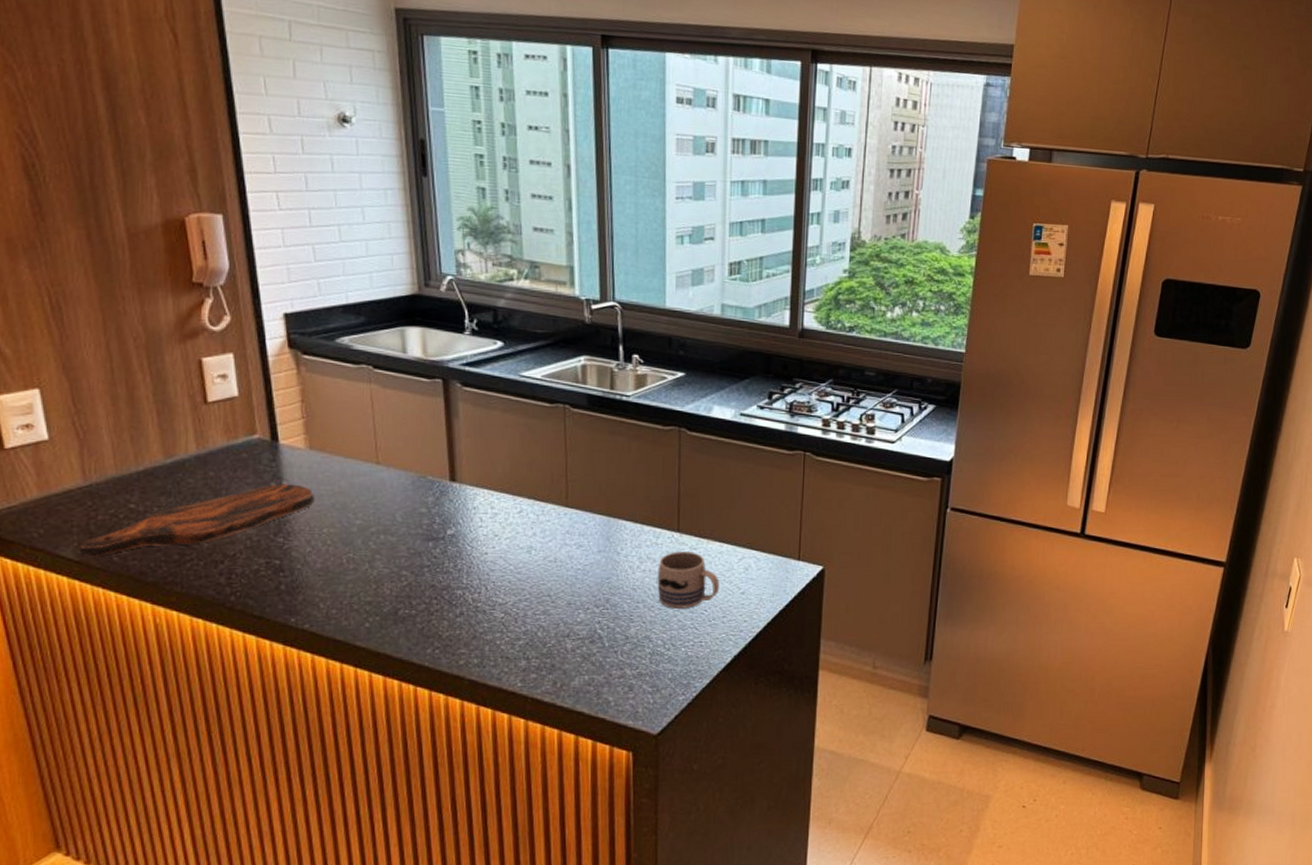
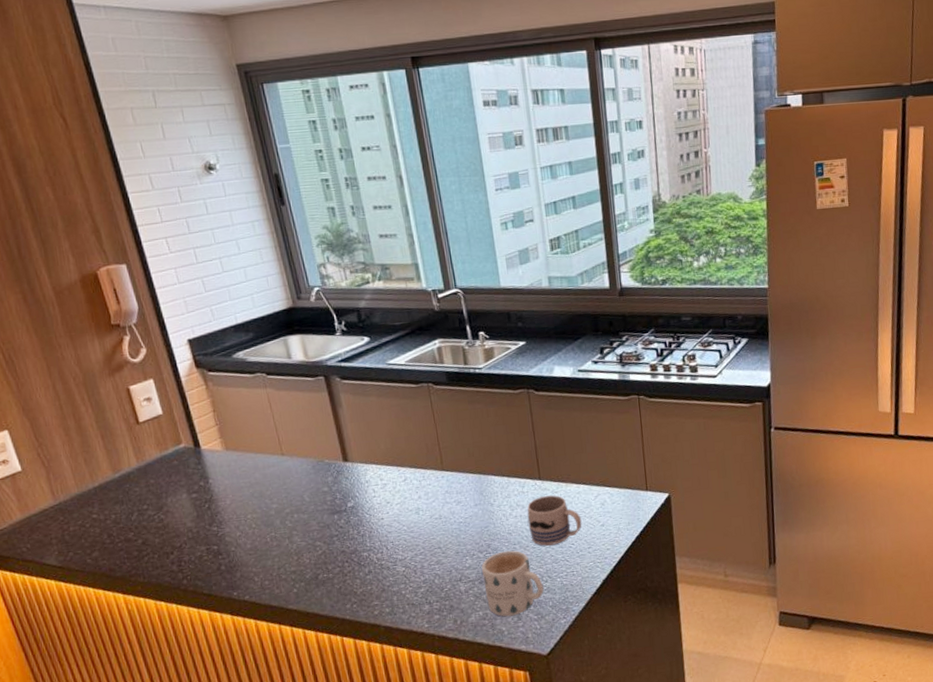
cutting board: present [78,484,314,557] -> none [59,481,237,563]
mug: none [595,609,664,685] -> present [482,550,544,617]

